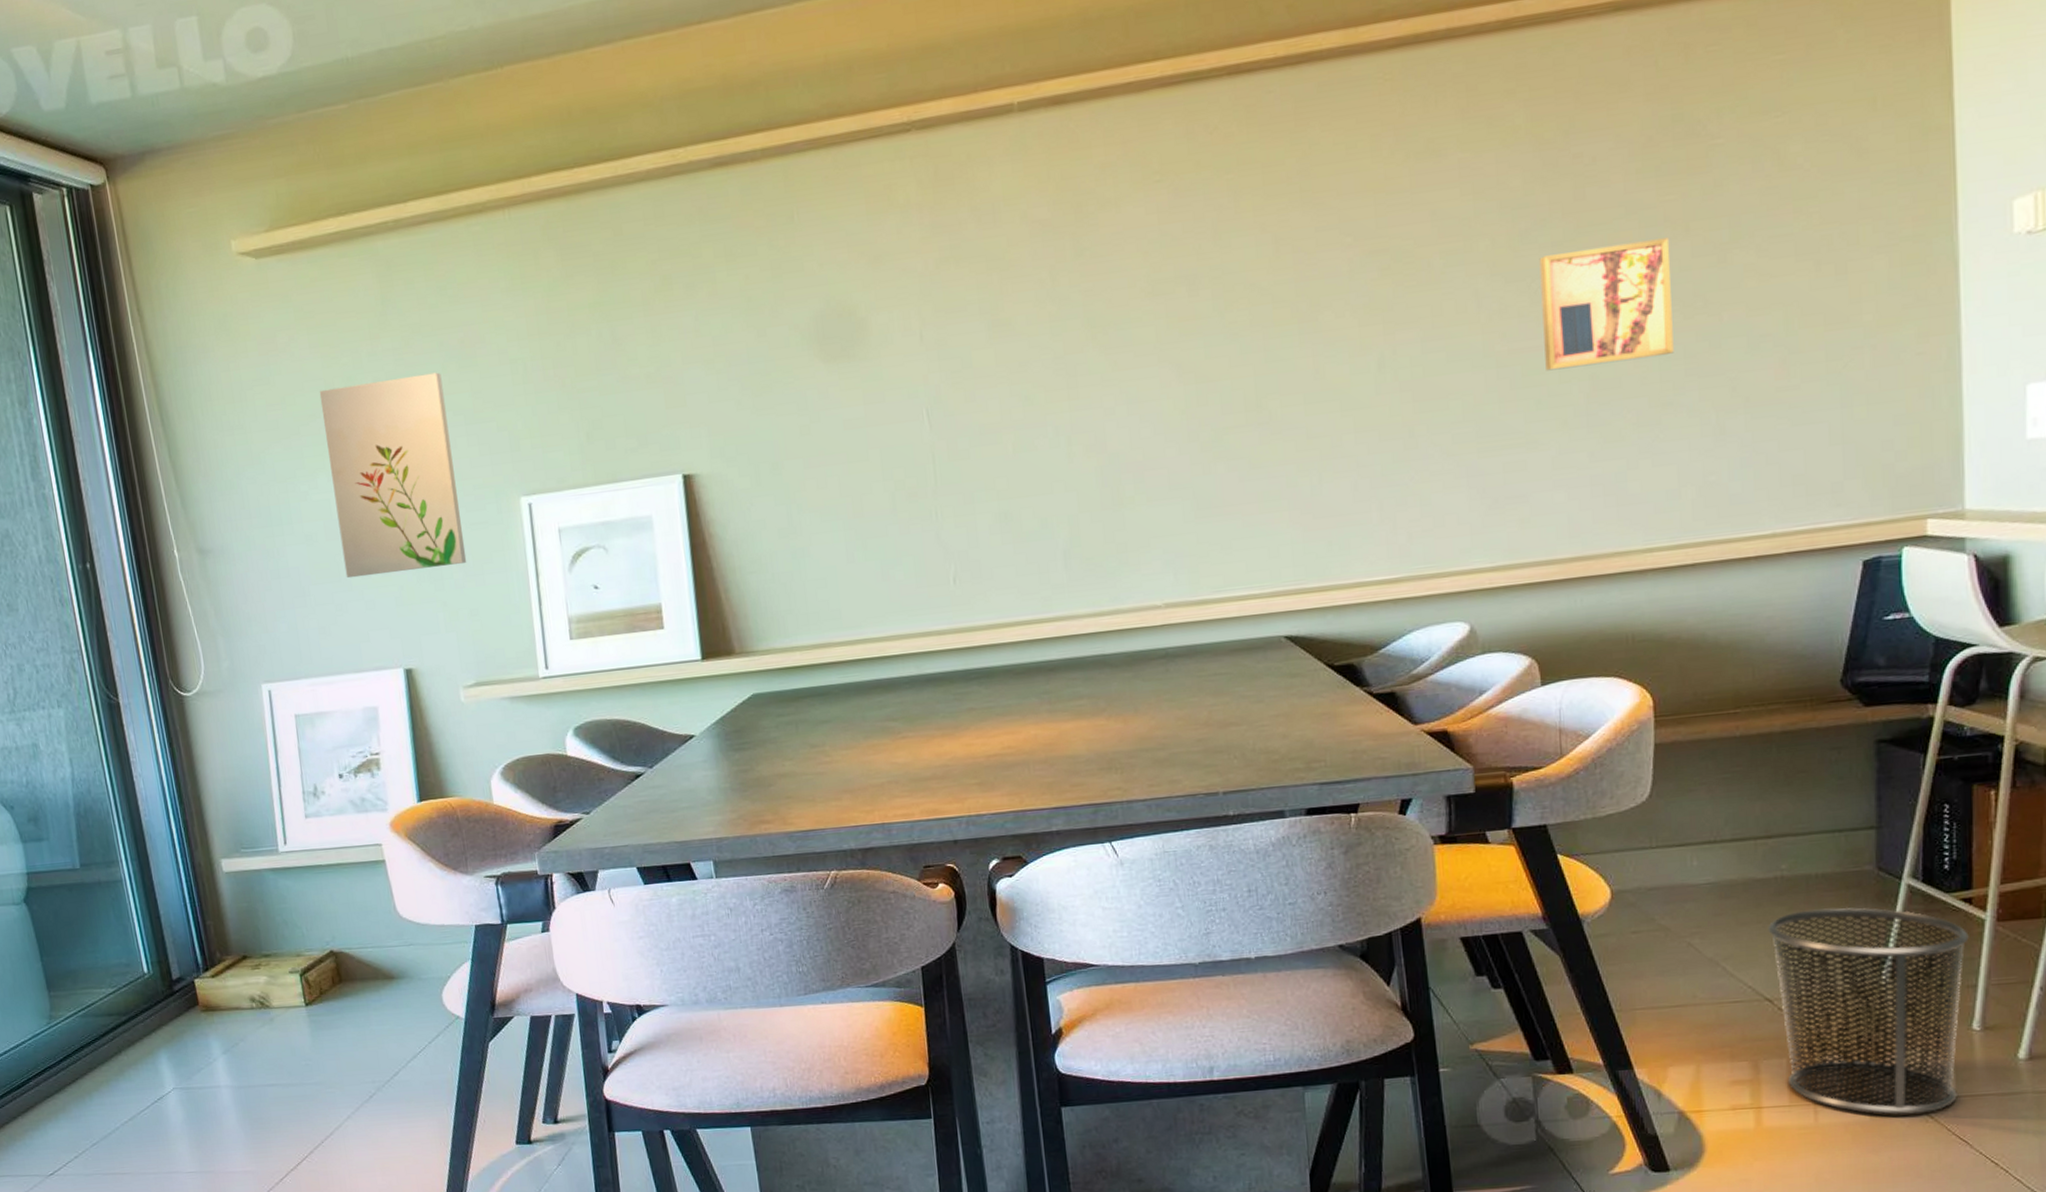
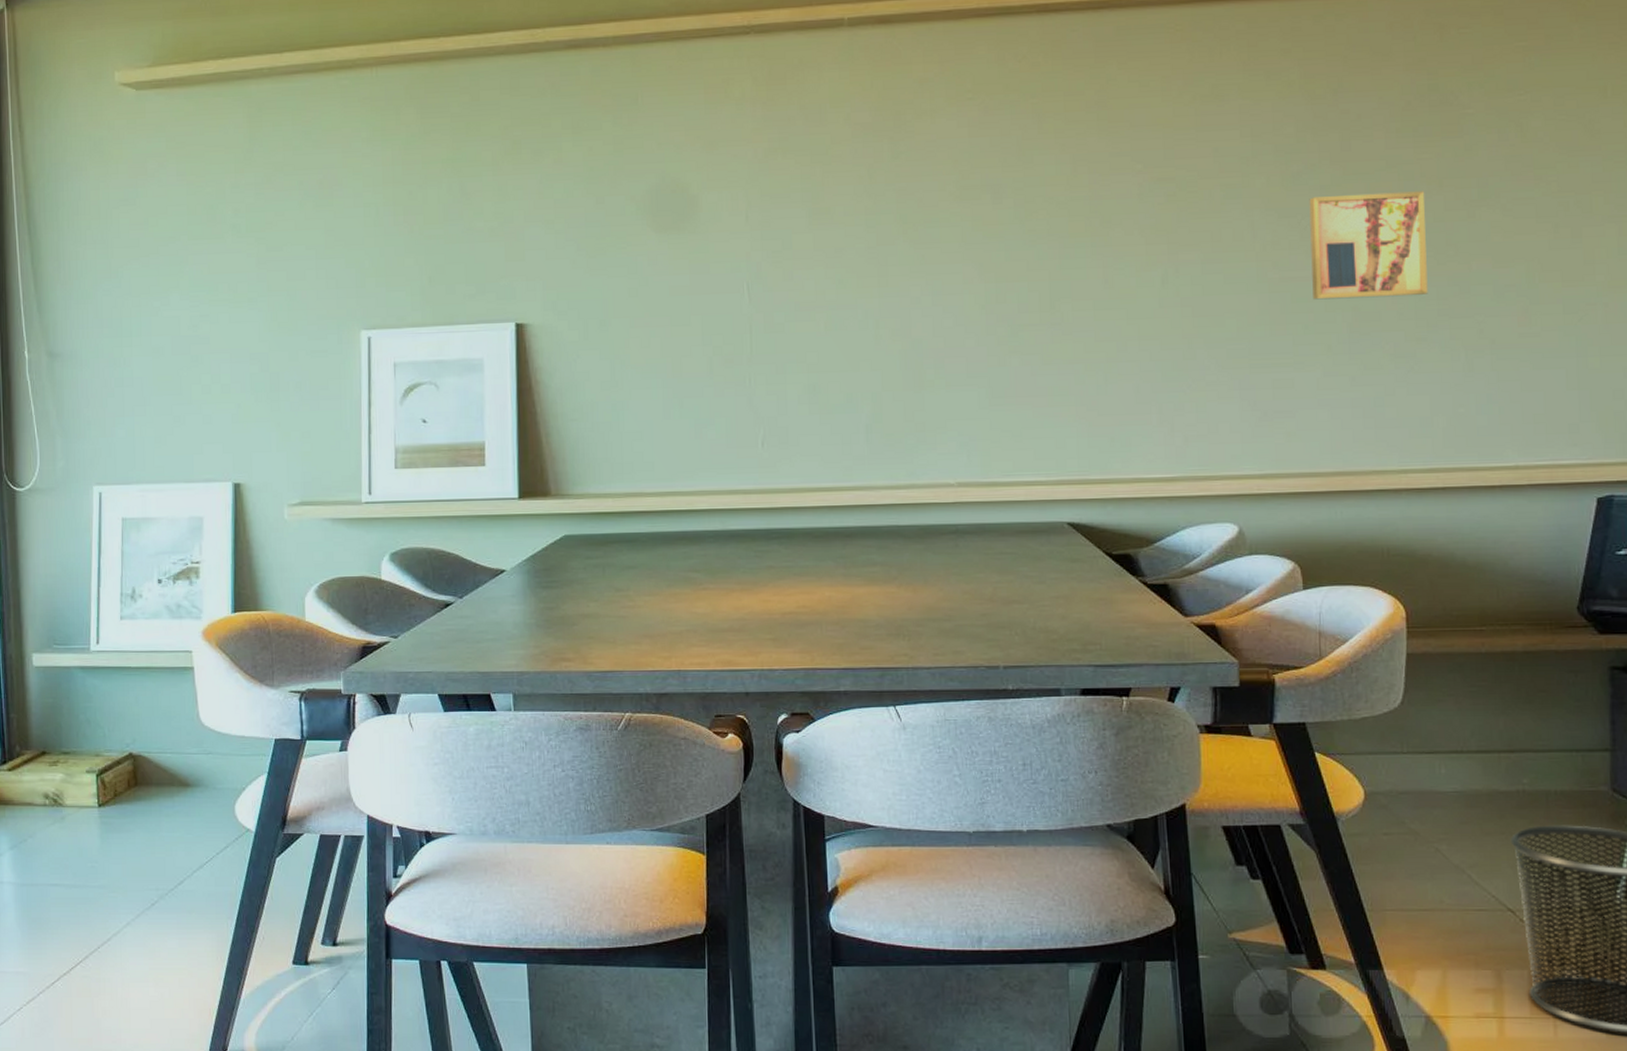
wall art: present [319,372,467,578] -> none [181,208,304,392]

